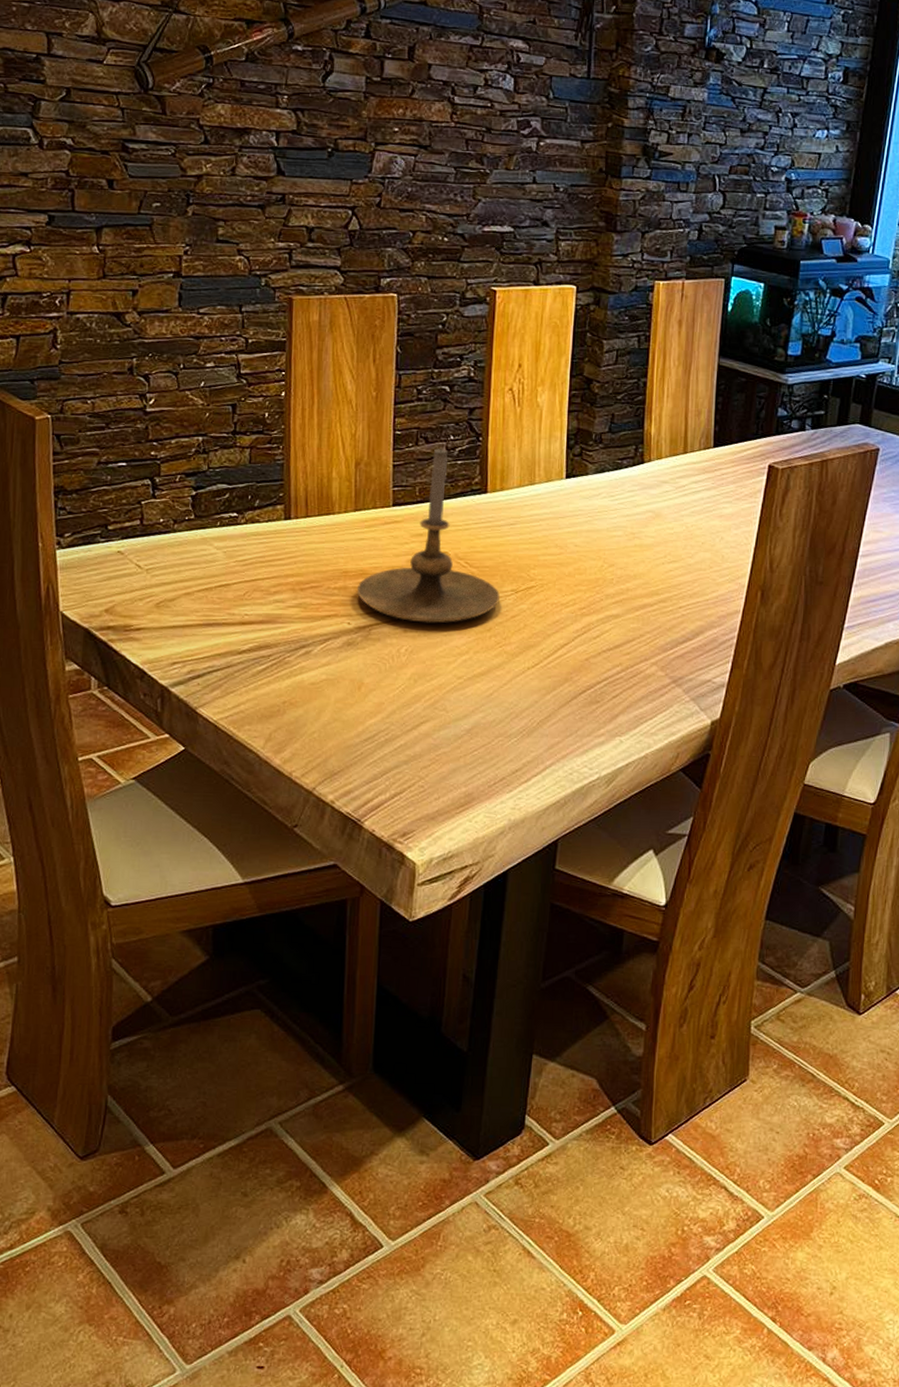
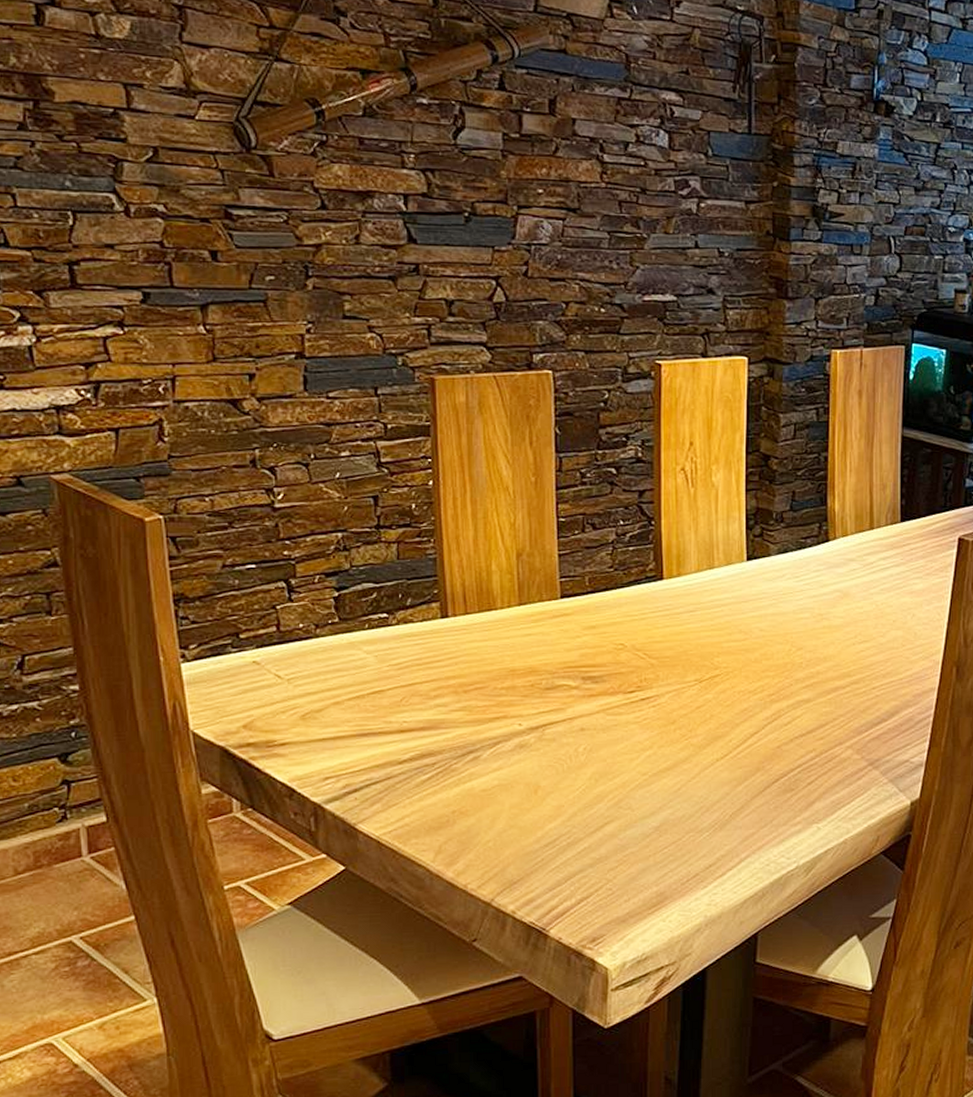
candle holder: present [356,448,500,624] -> none [526,535,682,720]

